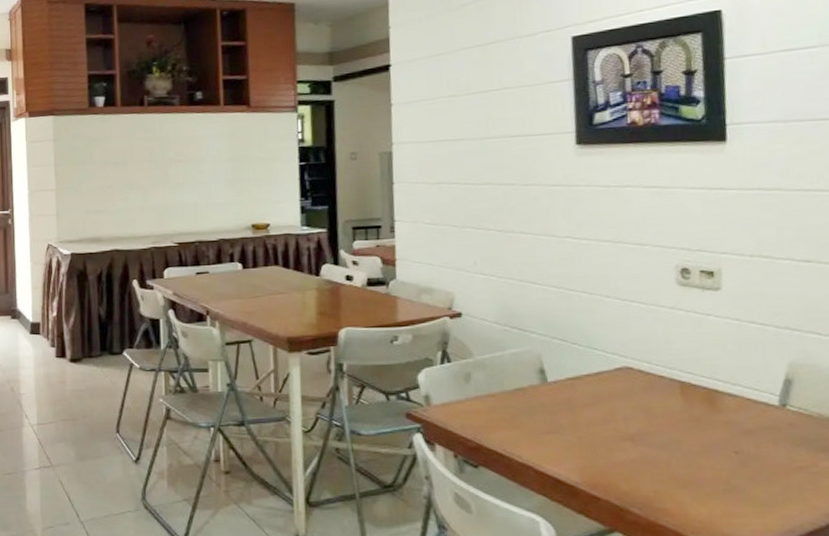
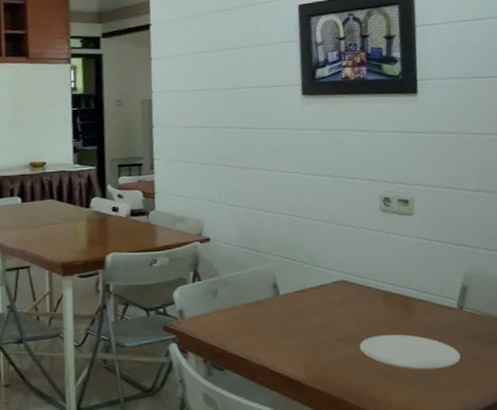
plate: none [648,434,783,479] -> present [359,334,461,370]

